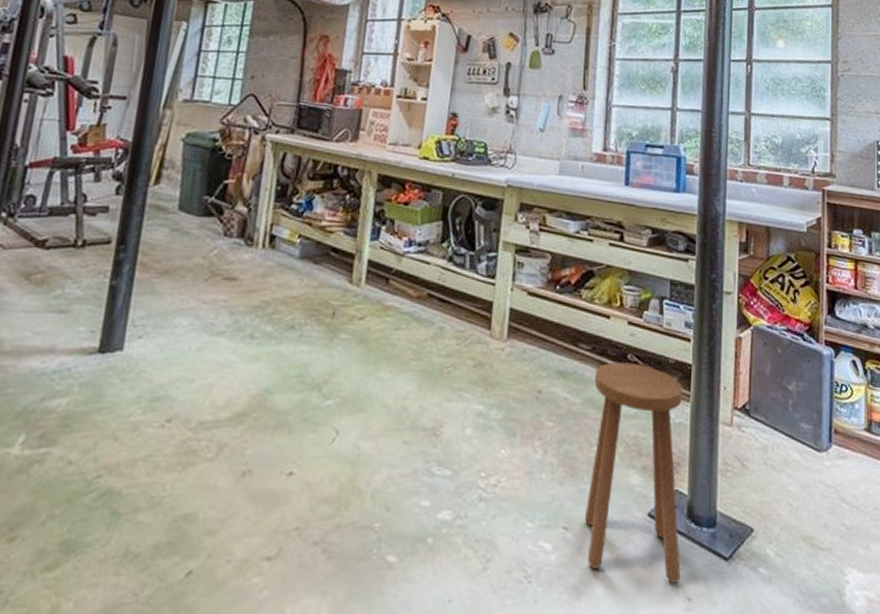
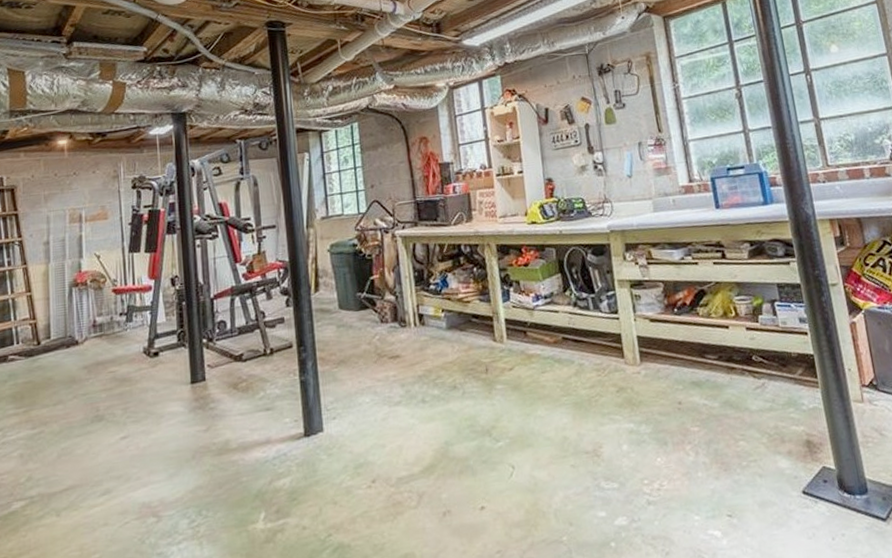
stool: present [585,362,683,583] -> none [725,363,845,548]

